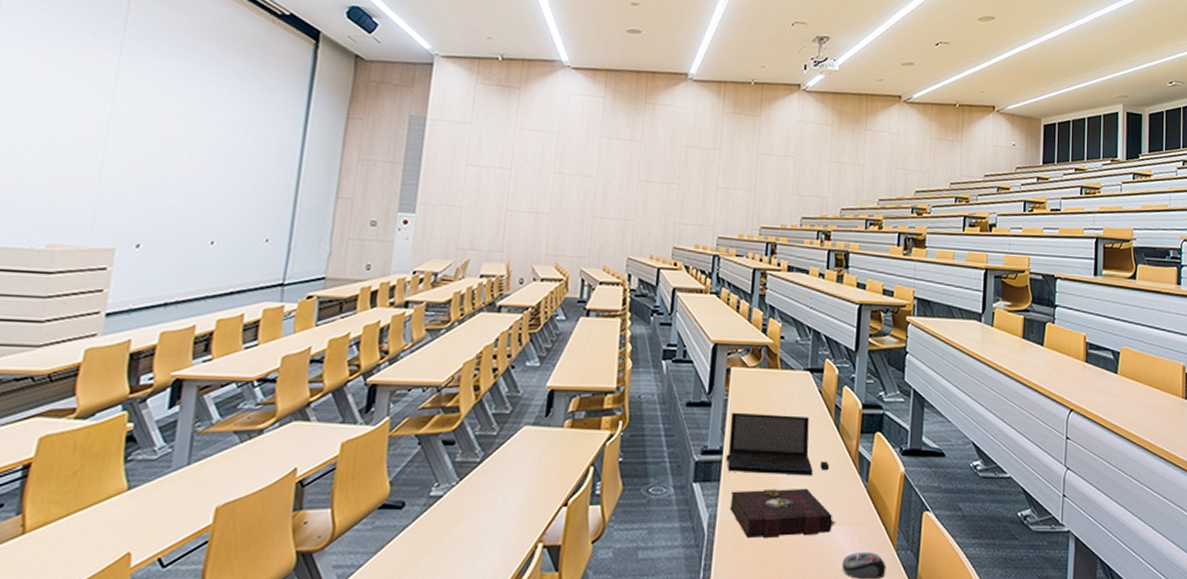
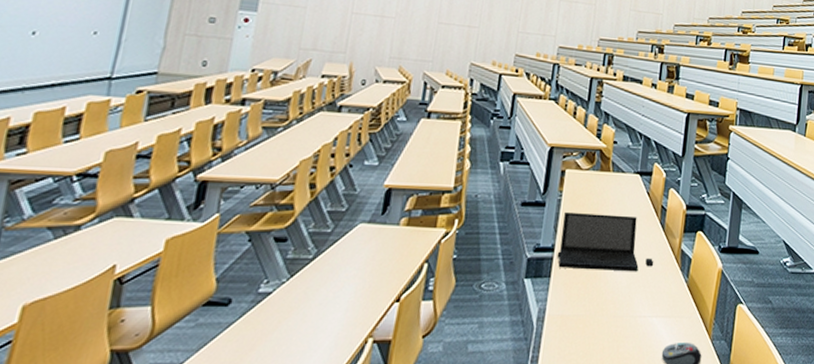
book: present [729,488,836,539] -> none [558,283,658,331]

